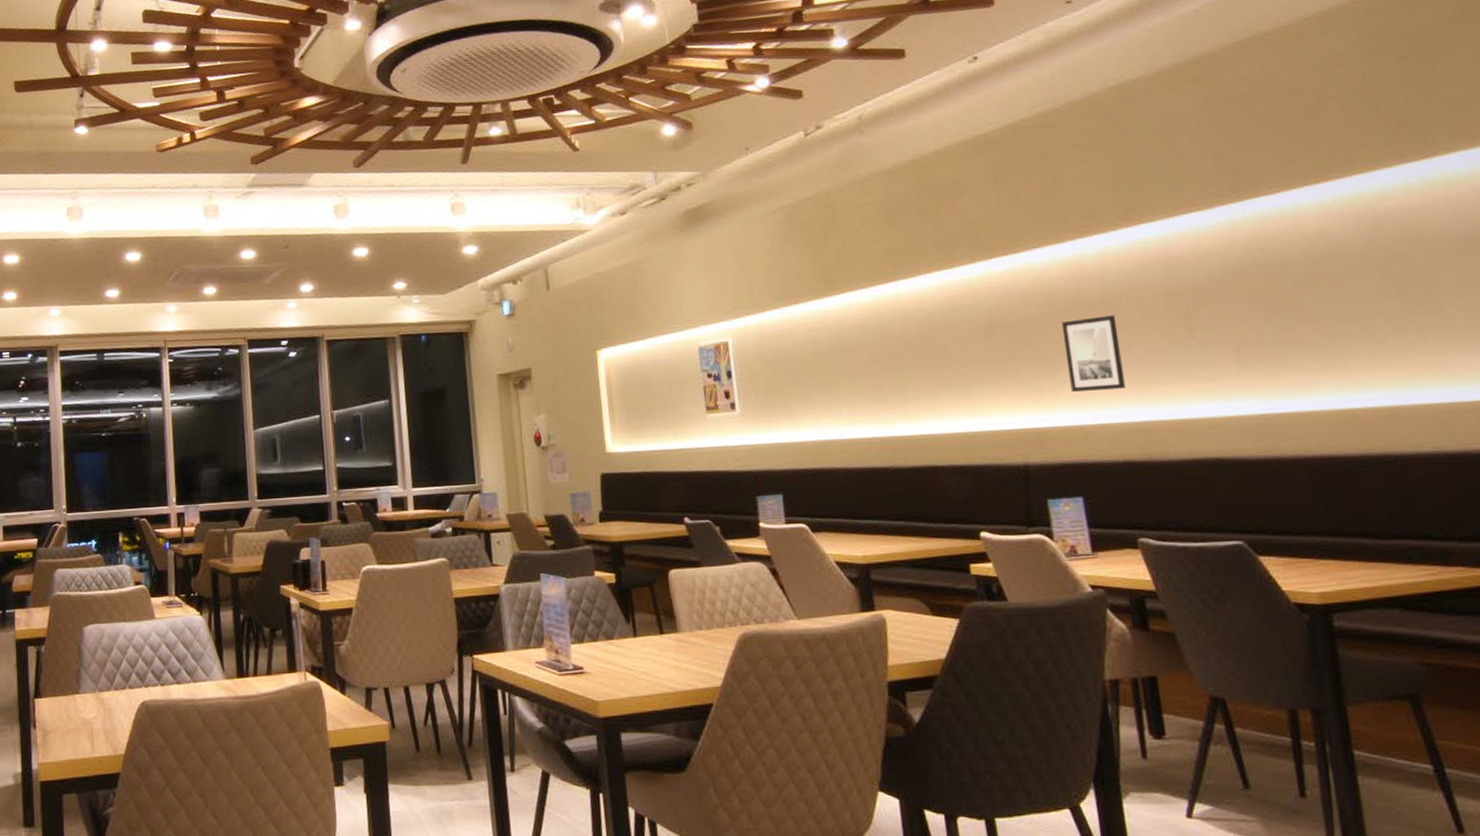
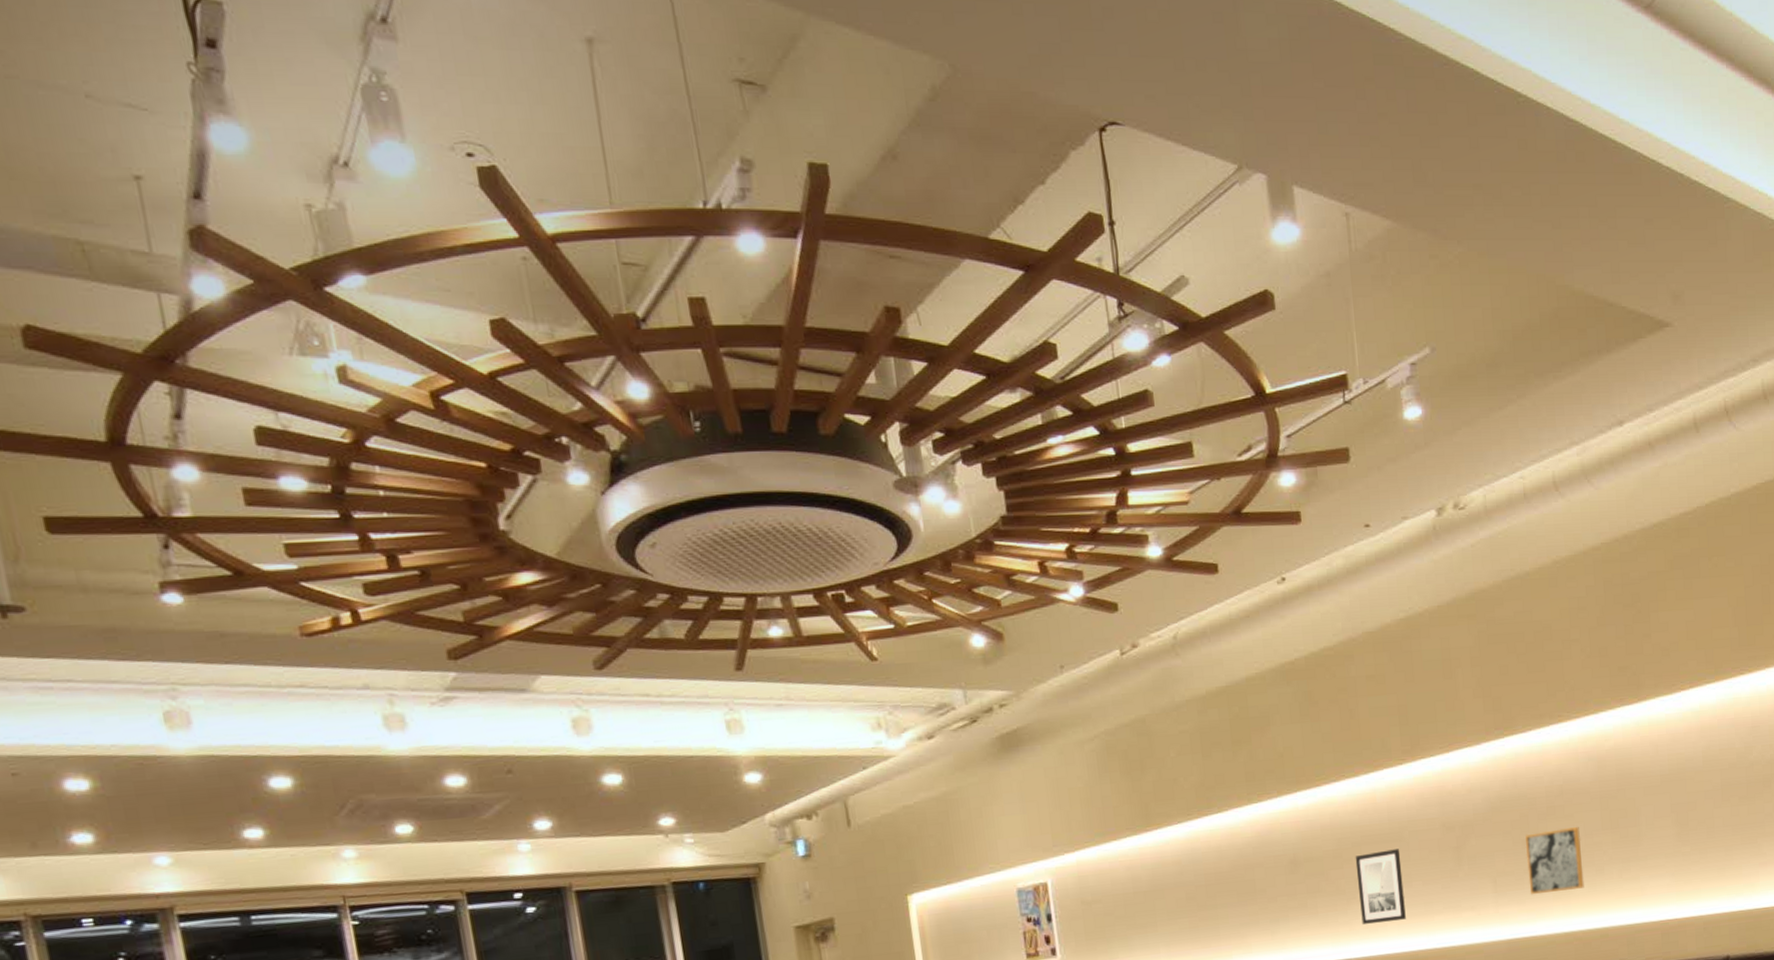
wall art: none [1277,294,1362,368] -> present [1525,827,1584,895]

